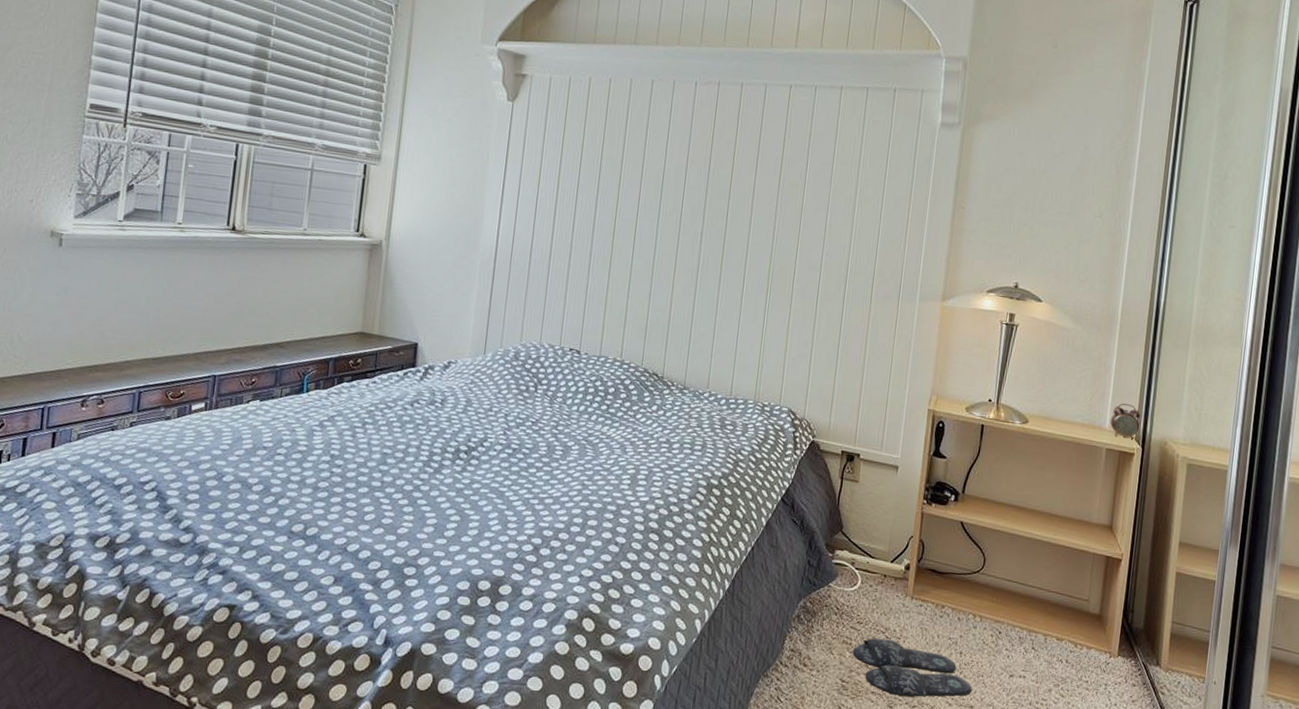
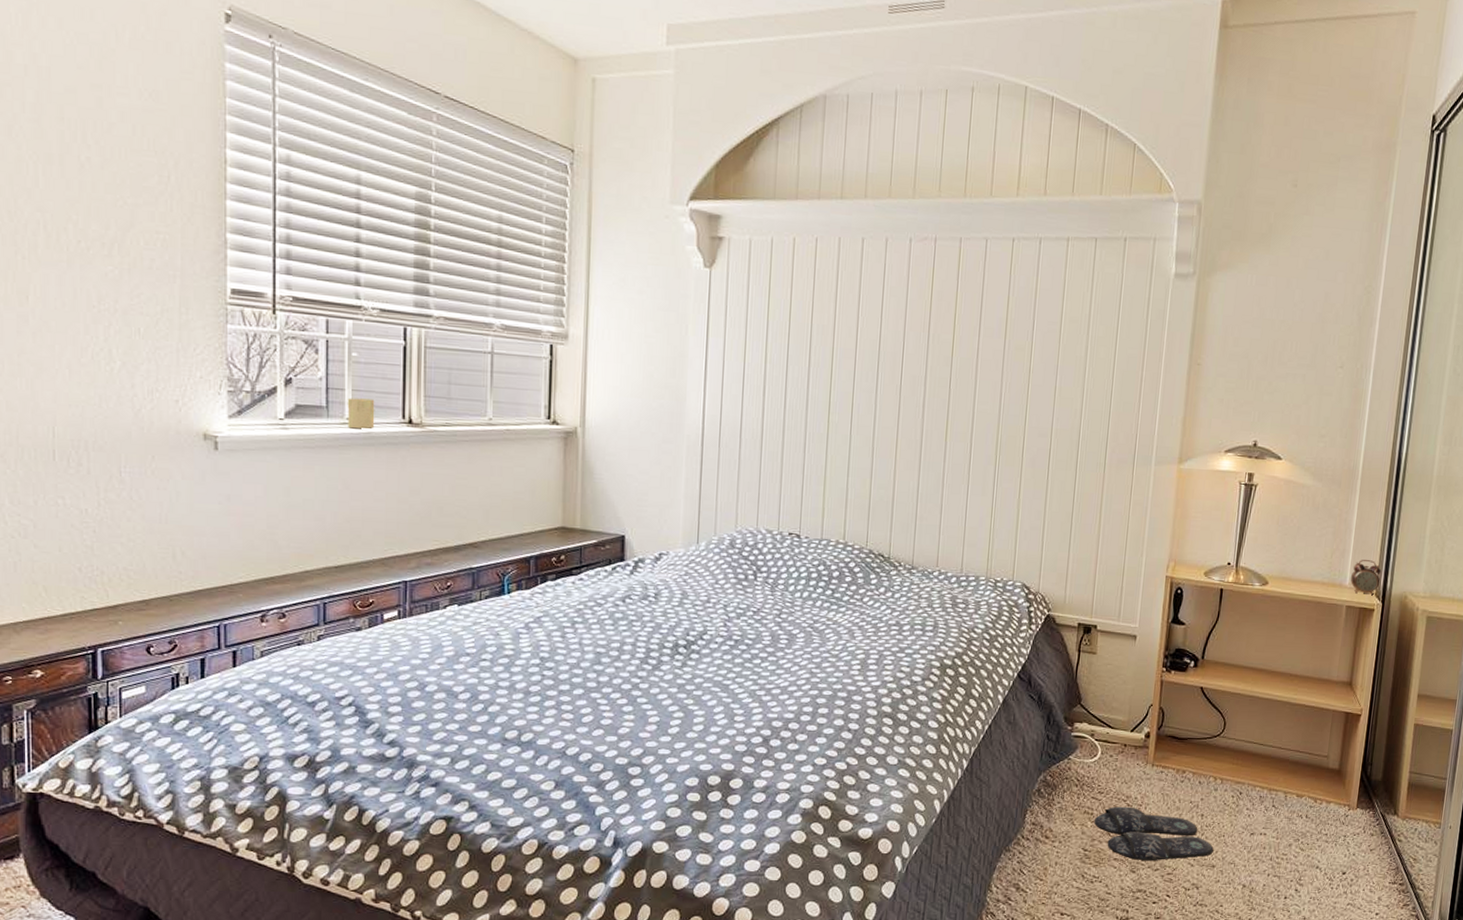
candle: none [178,204,205,234] -> present [347,397,375,430]

